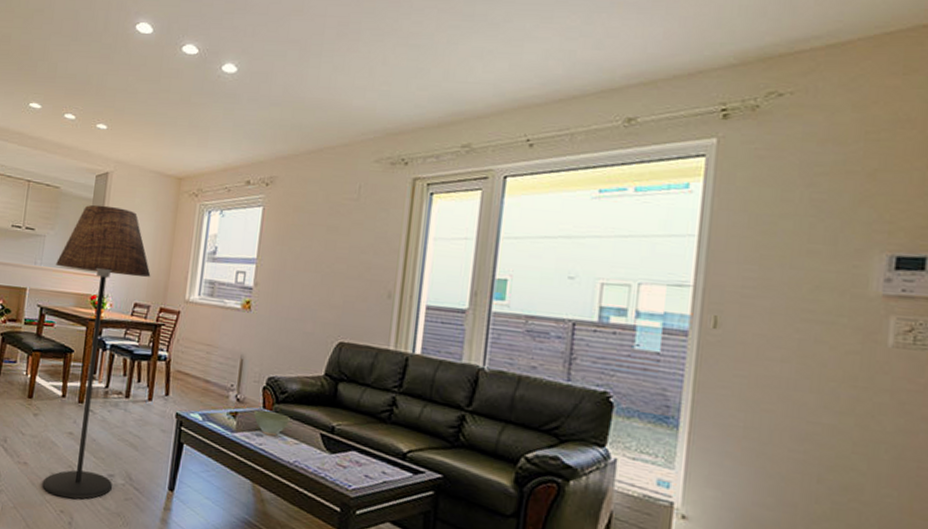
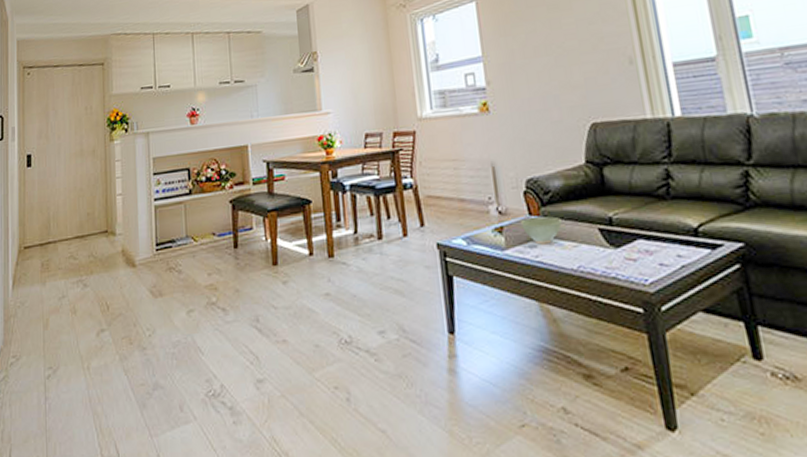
floor lamp: present [42,204,151,500] -> none [273,37,386,371]

